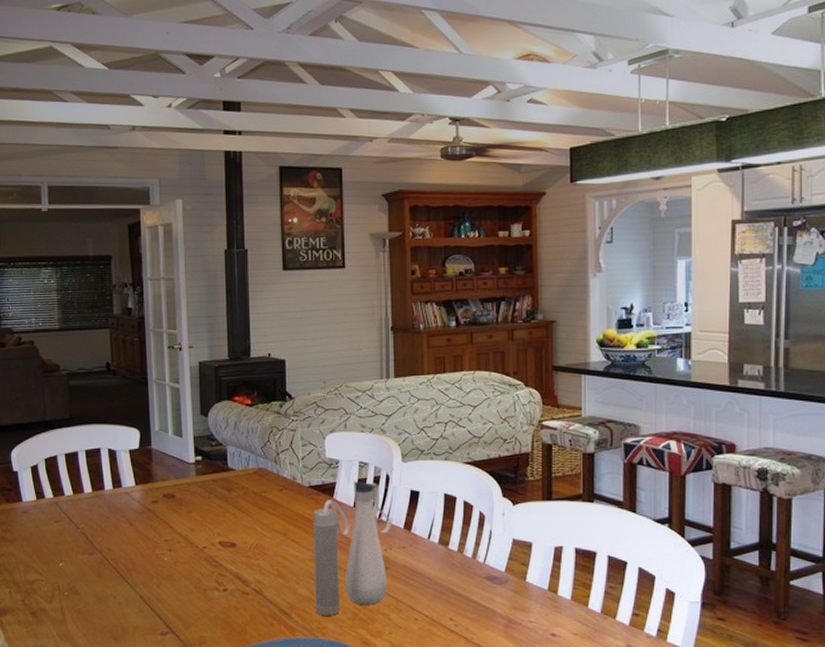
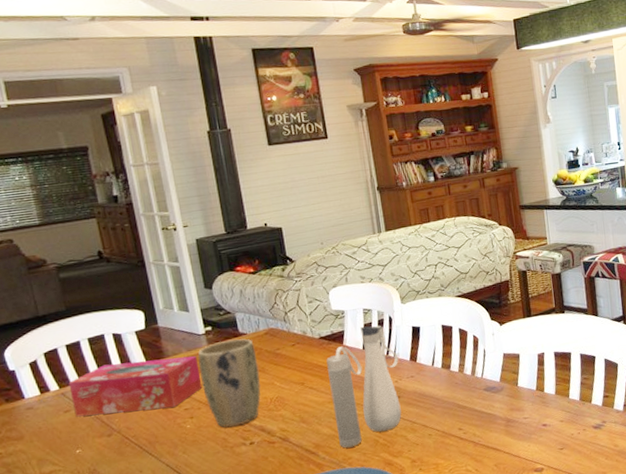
tissue box: none [62,480,185,537] -> present [68,356,203,417]
plant pot: none [185,473,243,568] -> present [197,338,262,428]

